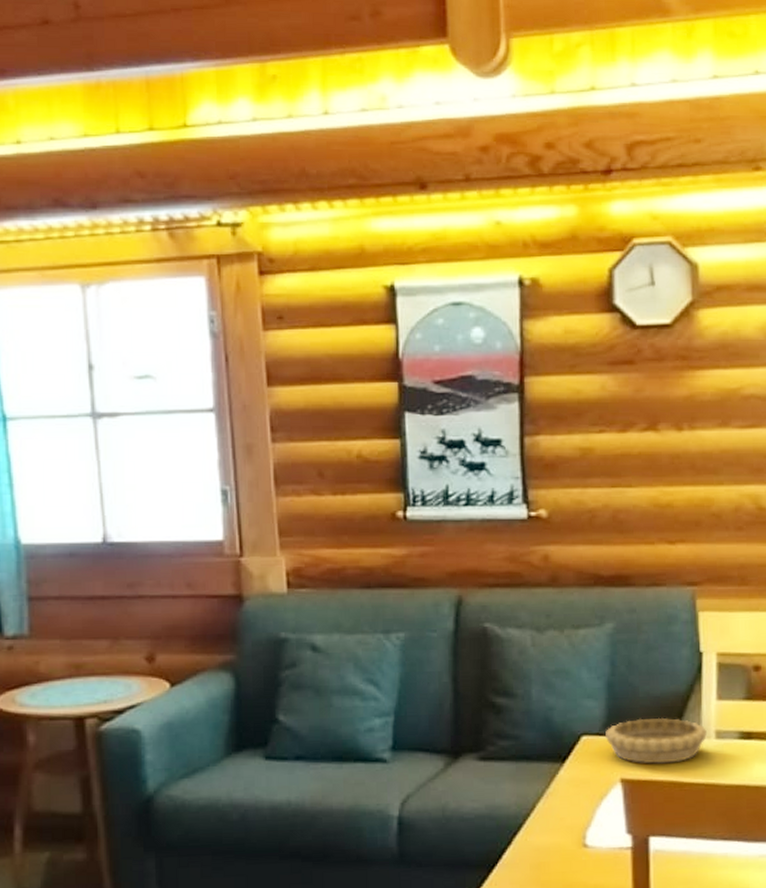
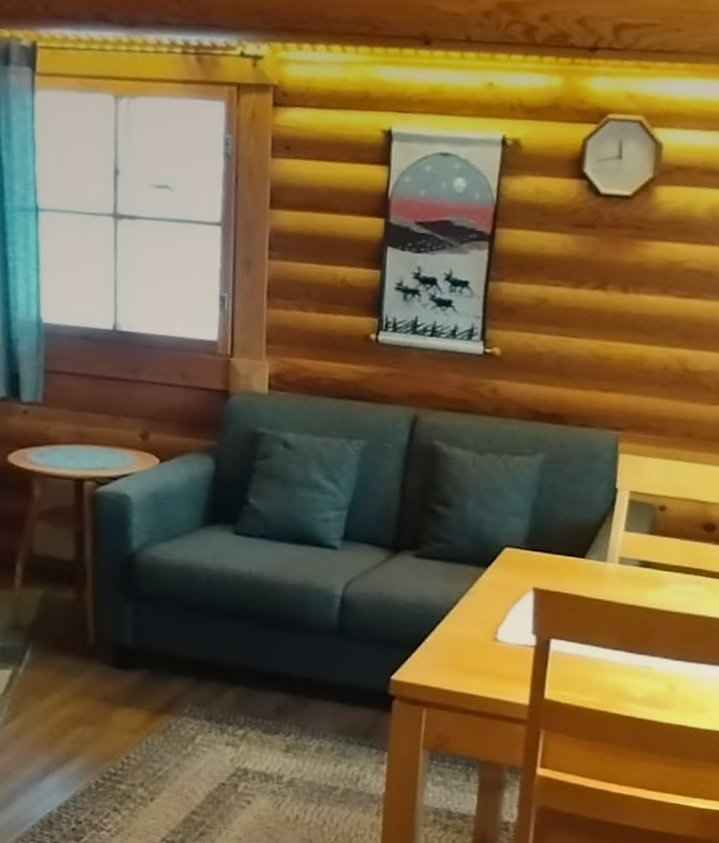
decorative bowl: present [605,717,708,764] -> none [525,538,613,580]

